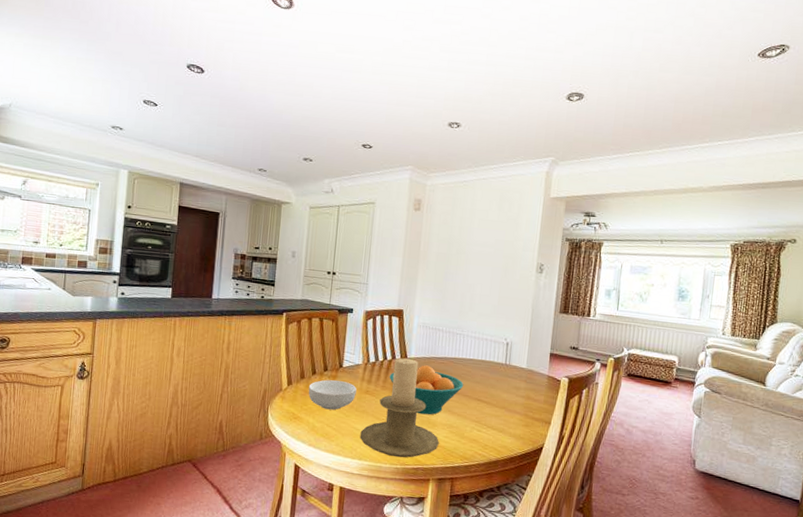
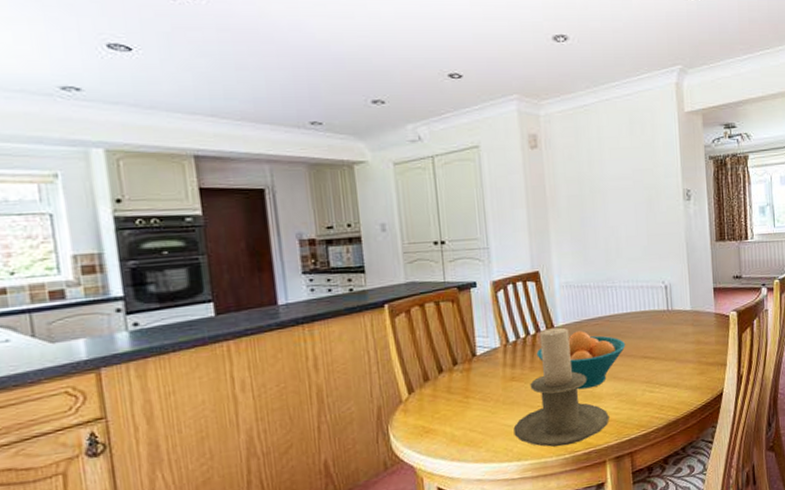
cereal bowl: present [308,379,357,410] -> none [436,372,500,412]

